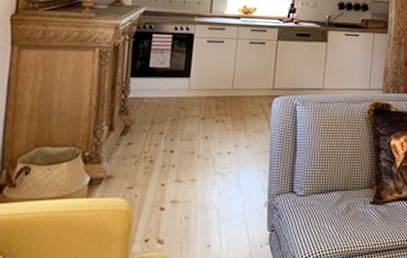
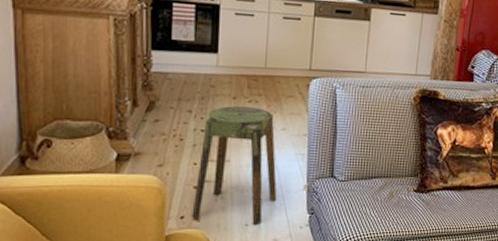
stool: none [156,125,239,245] -> present [192,105,277,225]

